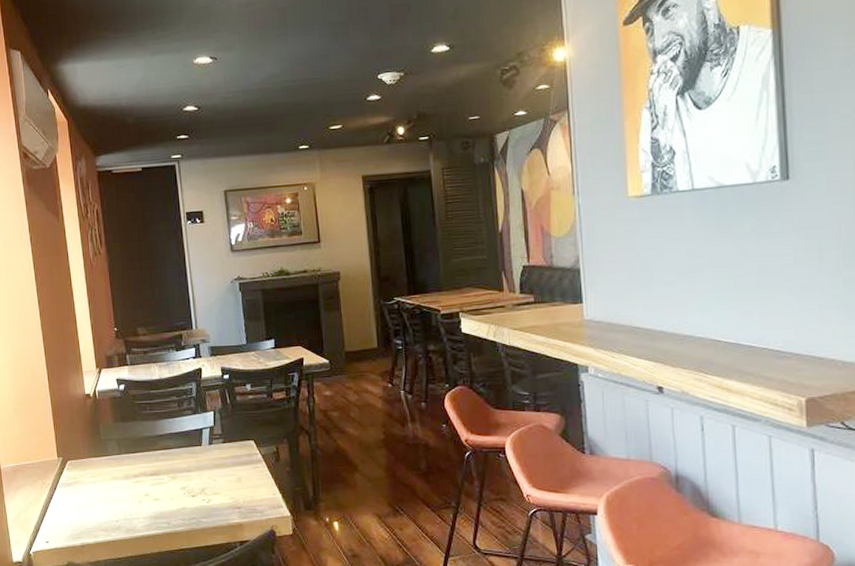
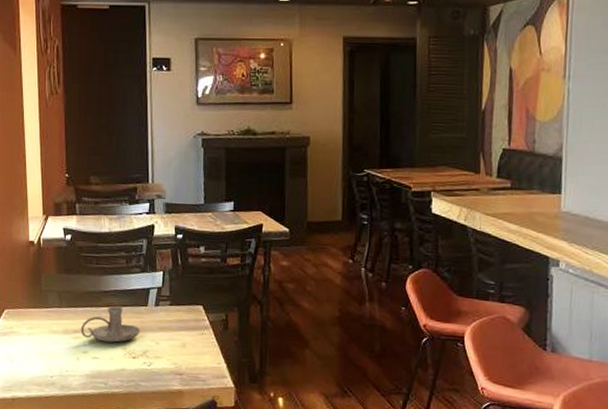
candle holder: none [140,448,197,483] -> present [80,306,141,343]

